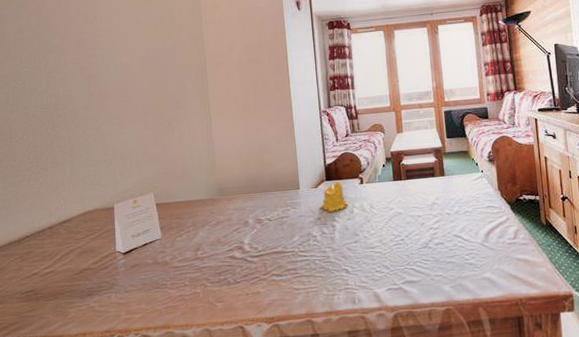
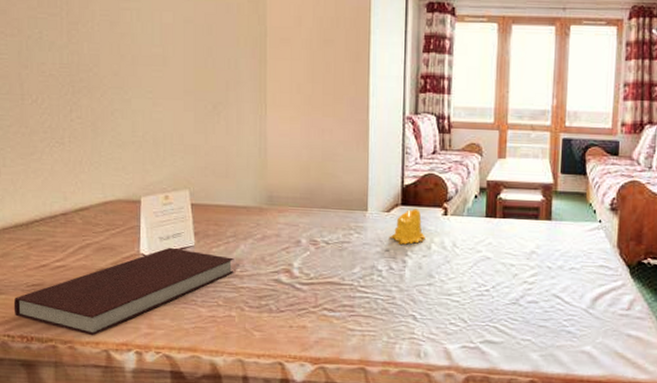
notebook: none [10,242,196,329] -> present [13,247,234,336]

